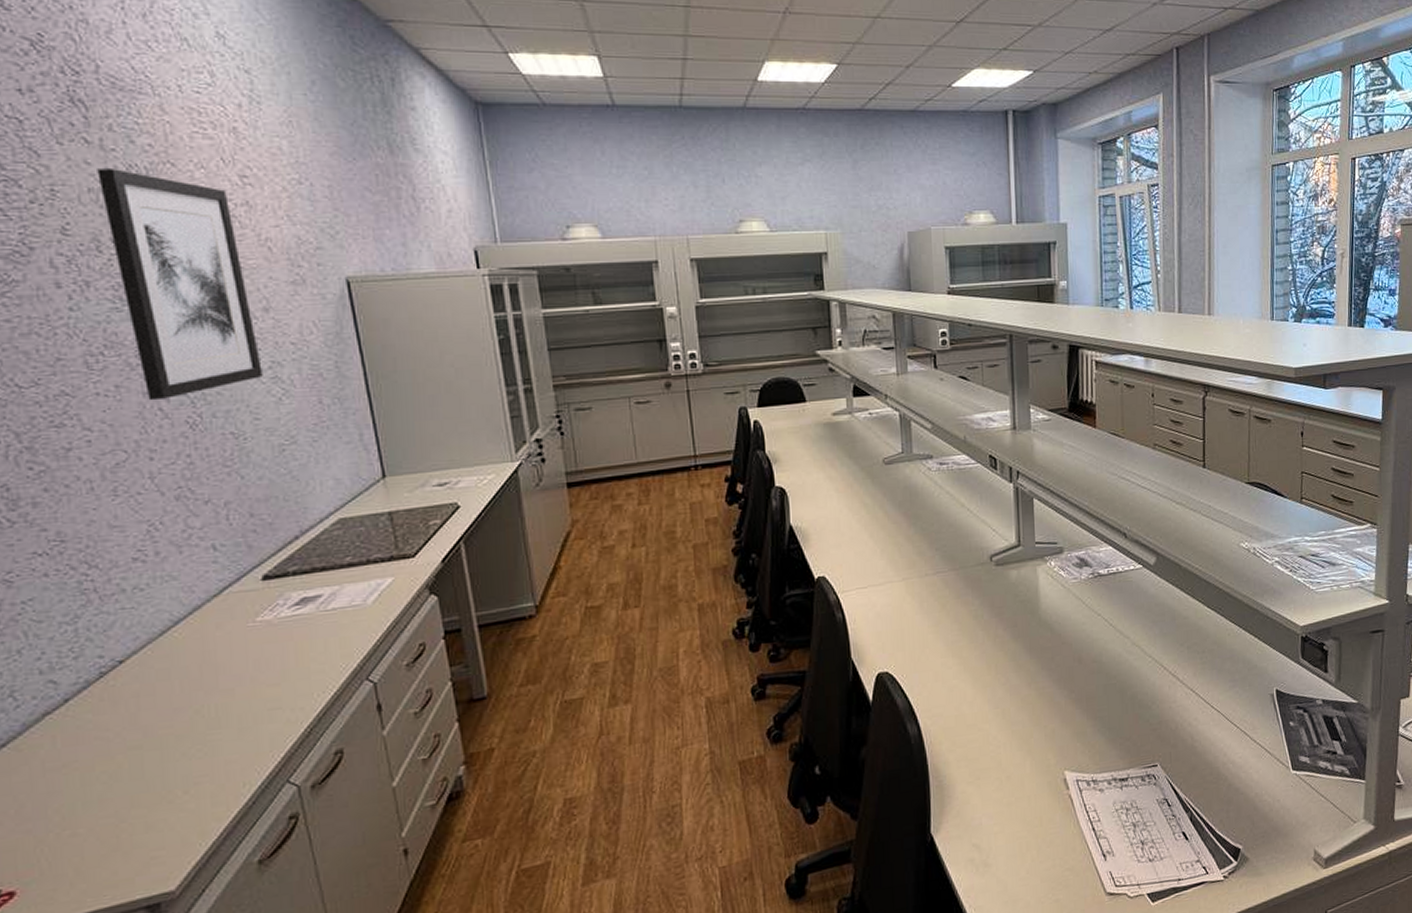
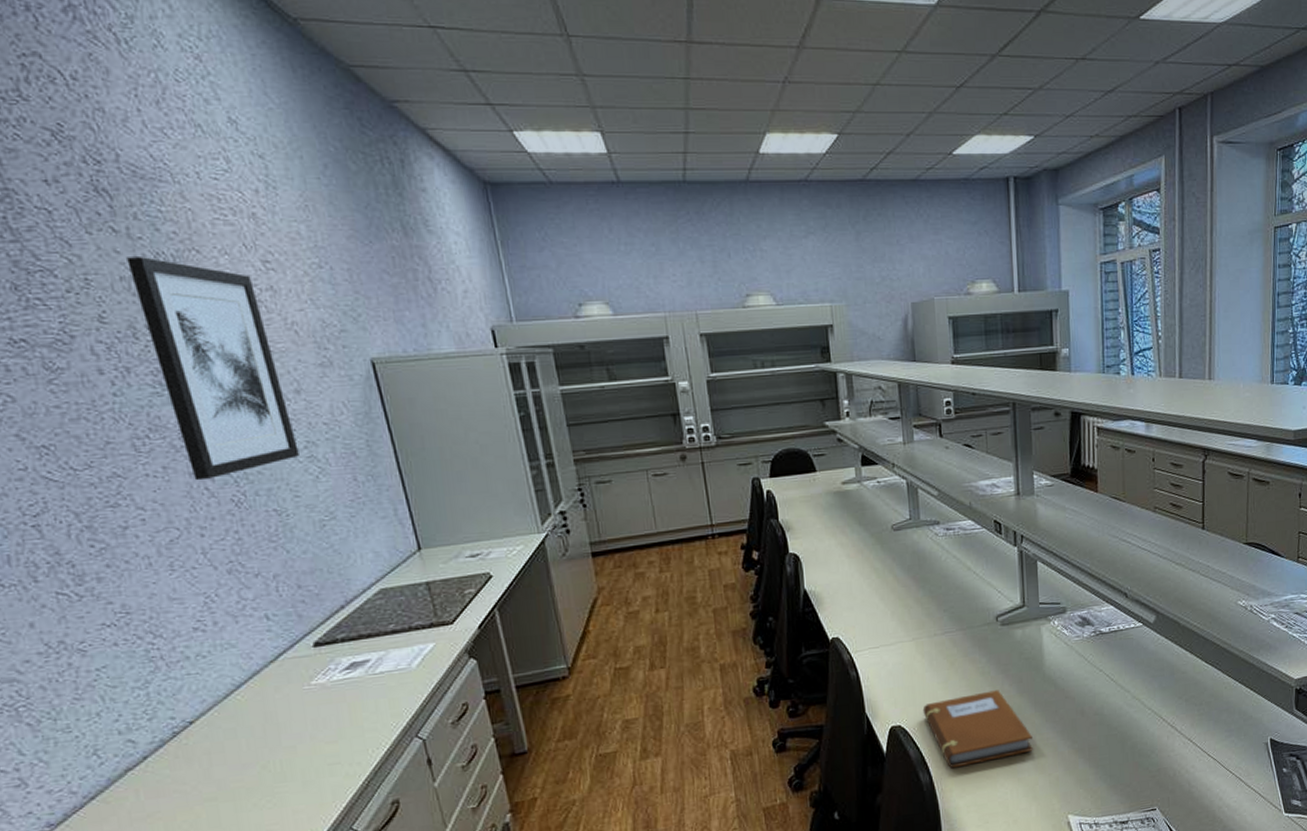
notebook: none [912,634,1028,719] -> present [922,690,1033,768]

